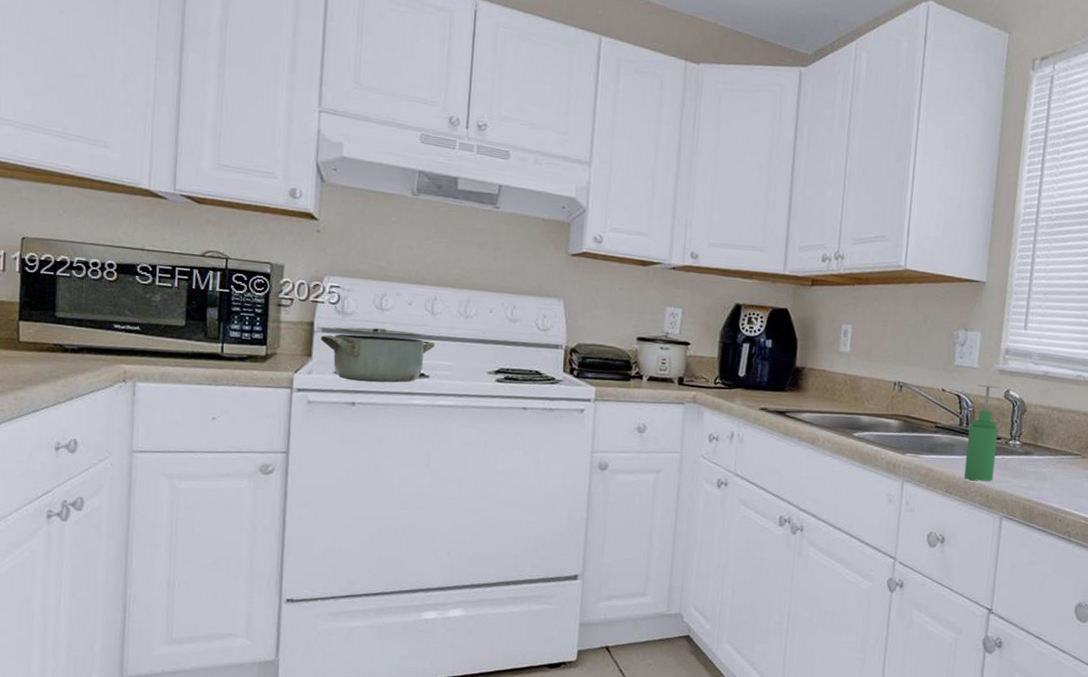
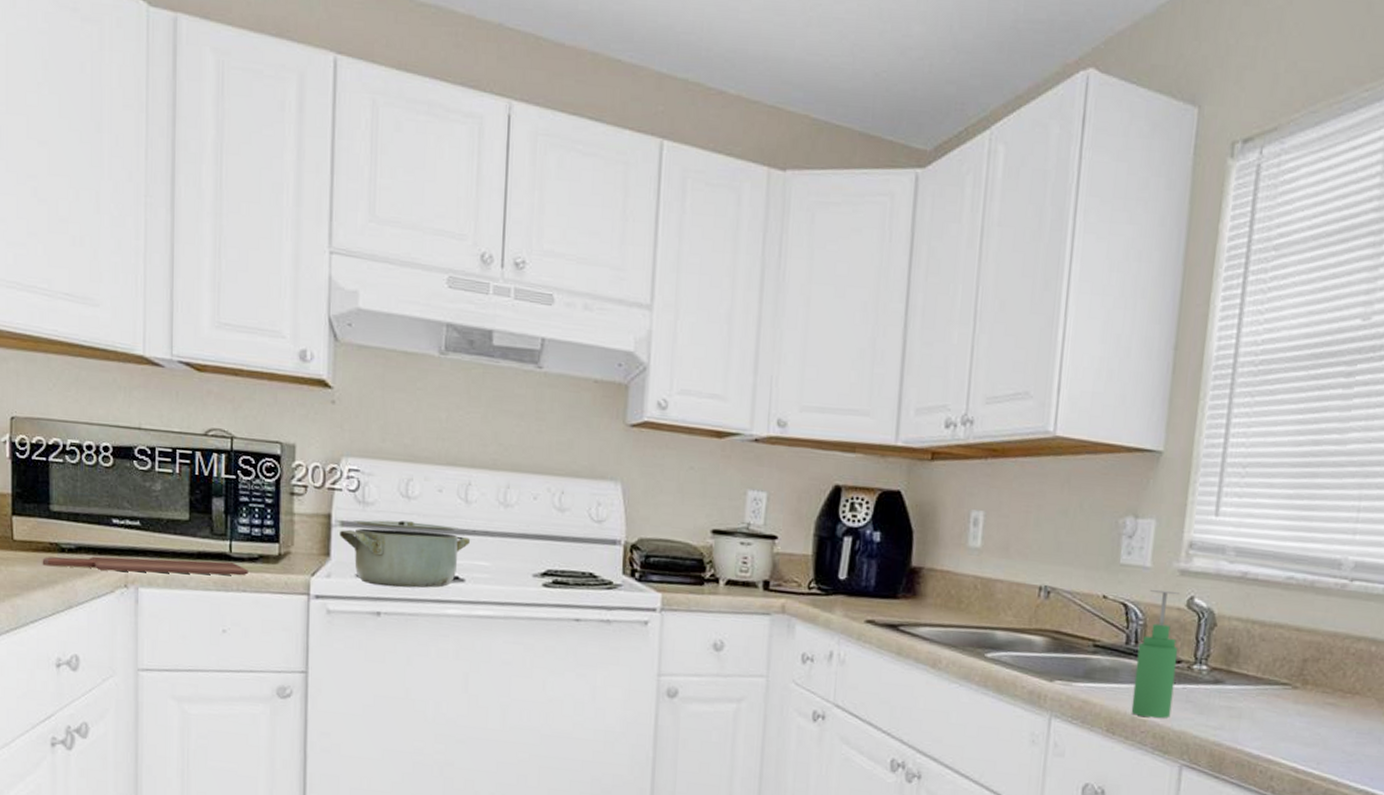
cutting board: none [46,355,238,373] -> present [42,556,248,576]

